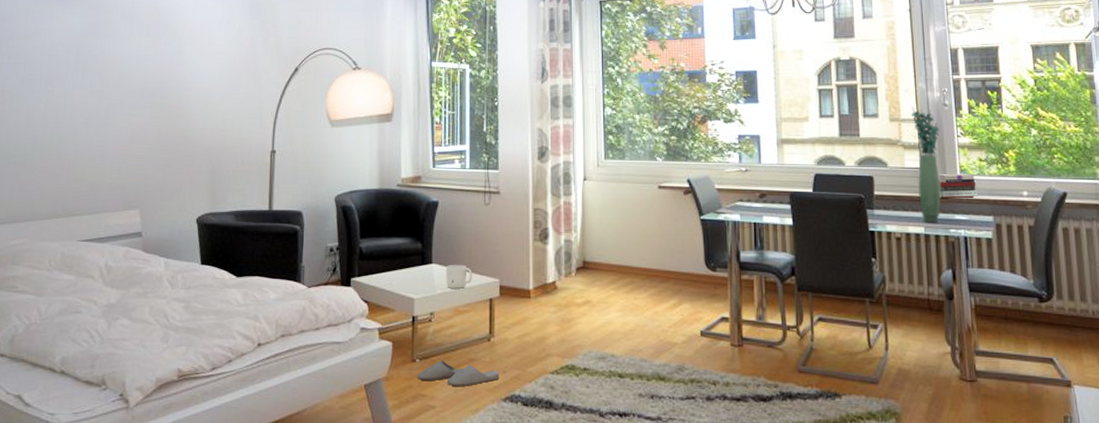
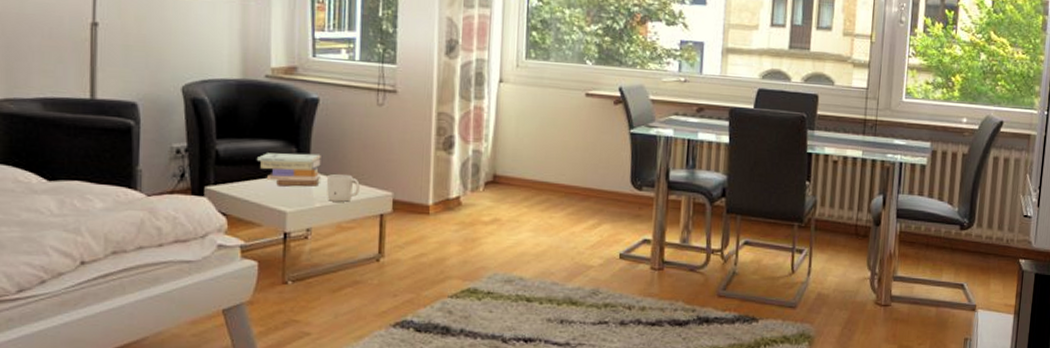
books: none [390,248,441,277] -> present [256,153,321,187]
slippers: present [417,360,500,386] -> none [289,282,389,311]
vase: present [911,107,941,223] -> none [861,21,892,147]
books: present [938,173,978,199] -> none [882,95,920,124]

